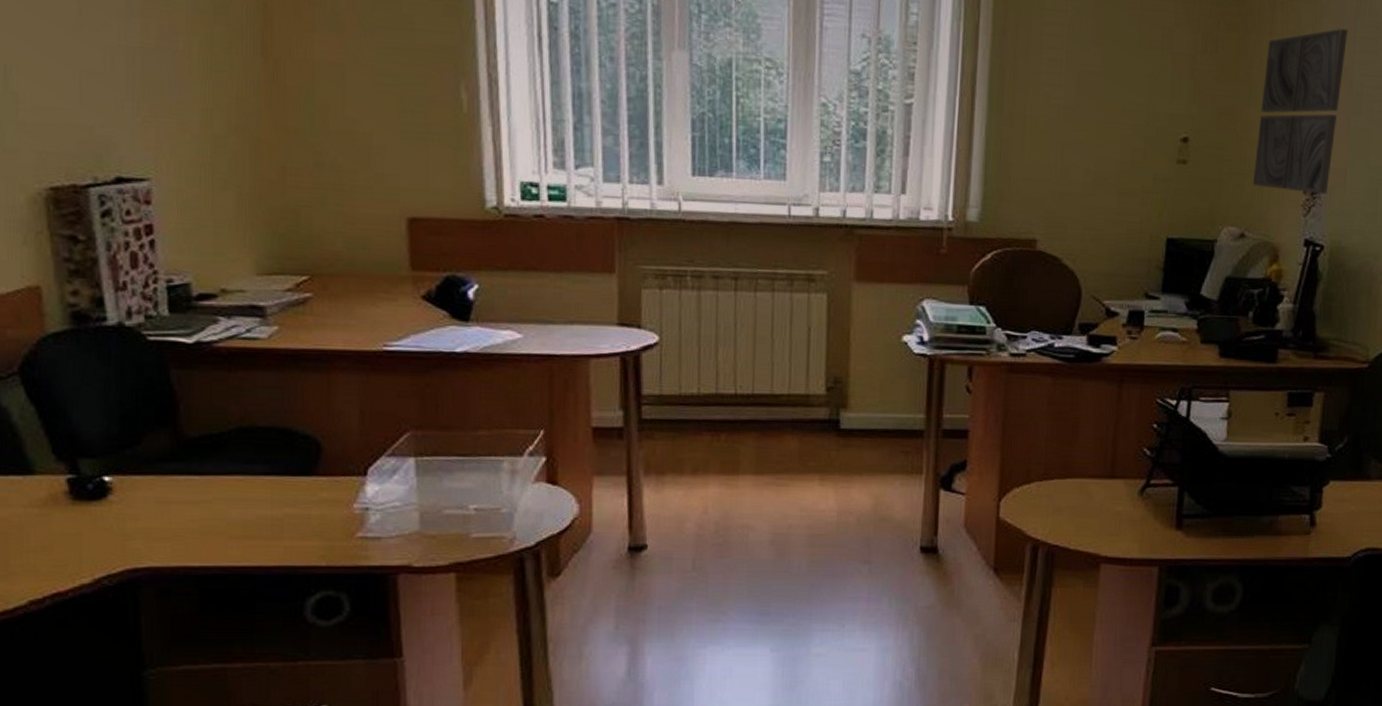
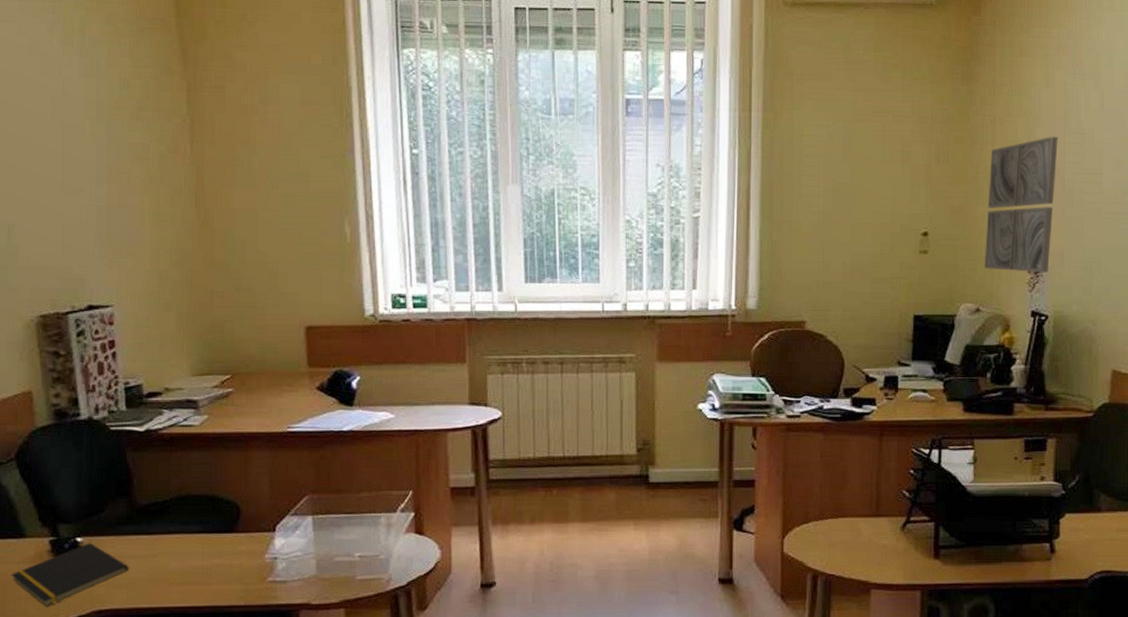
notepad: none [14,483,174,563] -> present [10,542,129,607]

